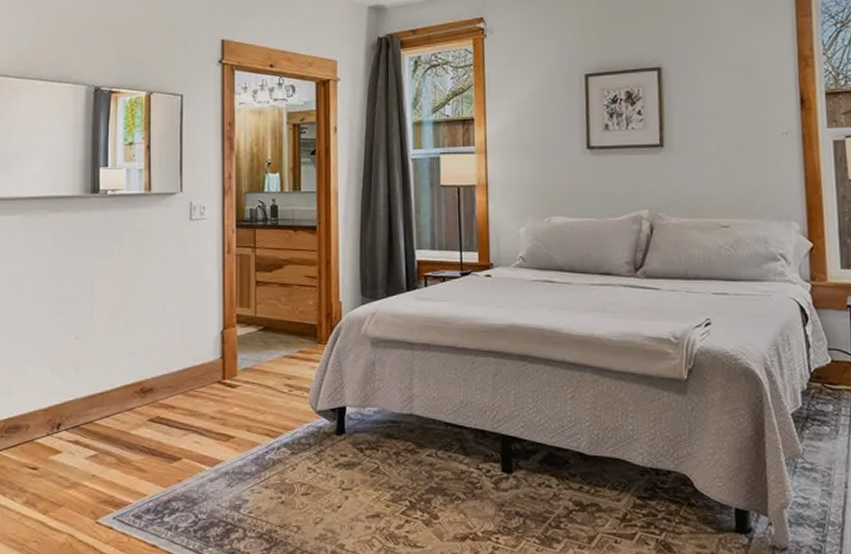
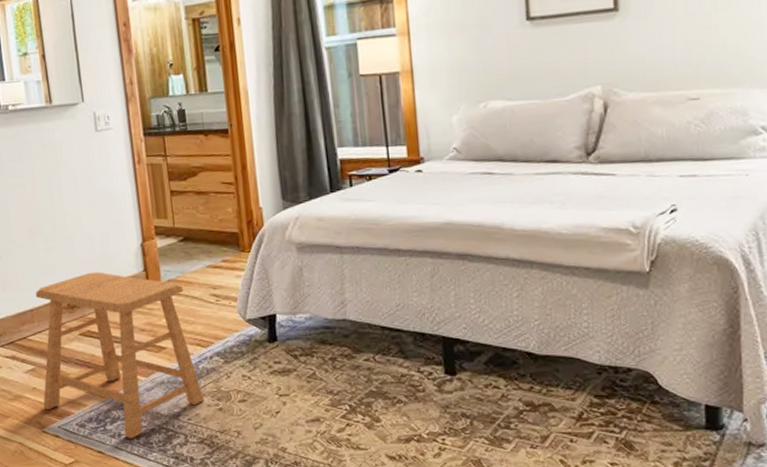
stool: none [101,357,268,533] -> present [35,271,205,439]

